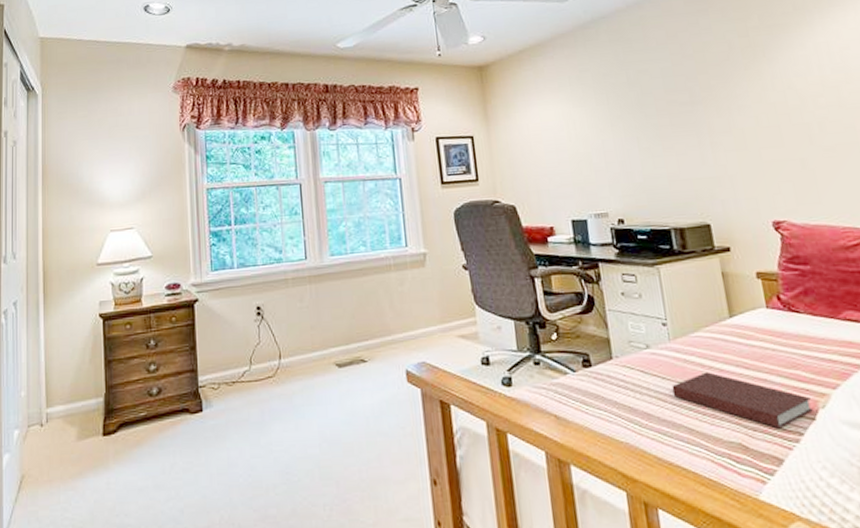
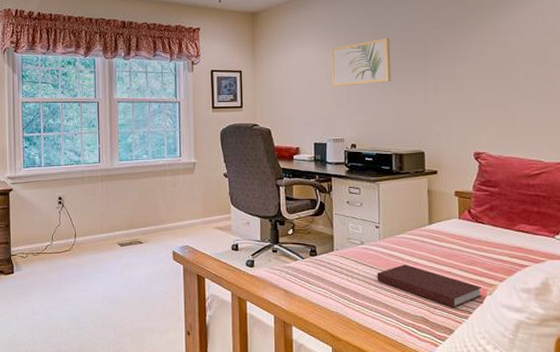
wall art: none [578,87,658,150] -> present [330,37,392,88]

